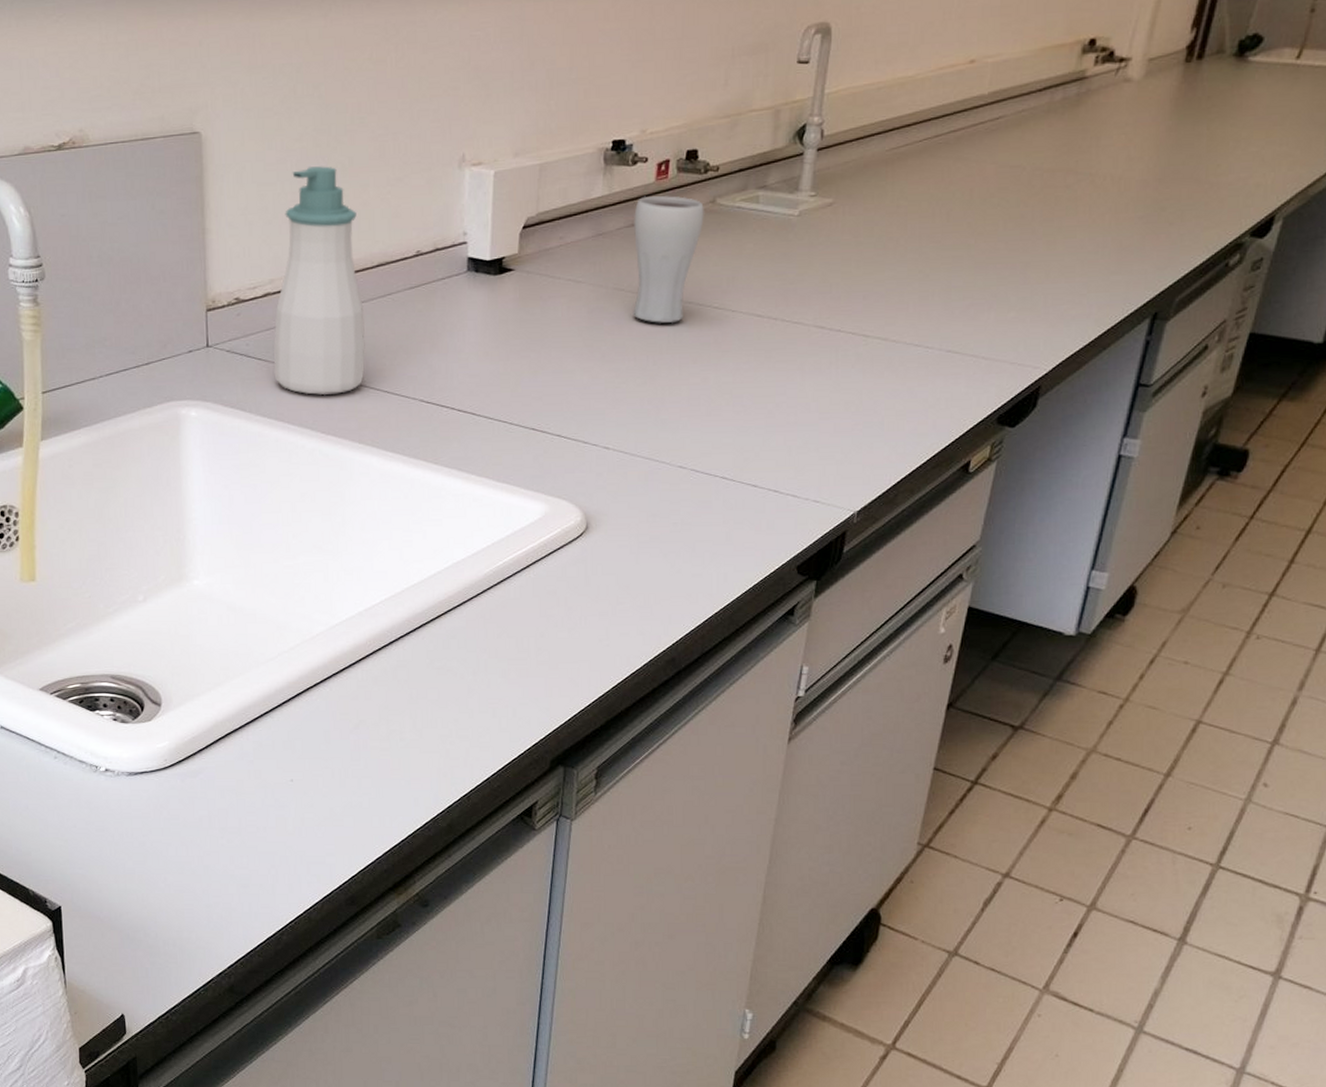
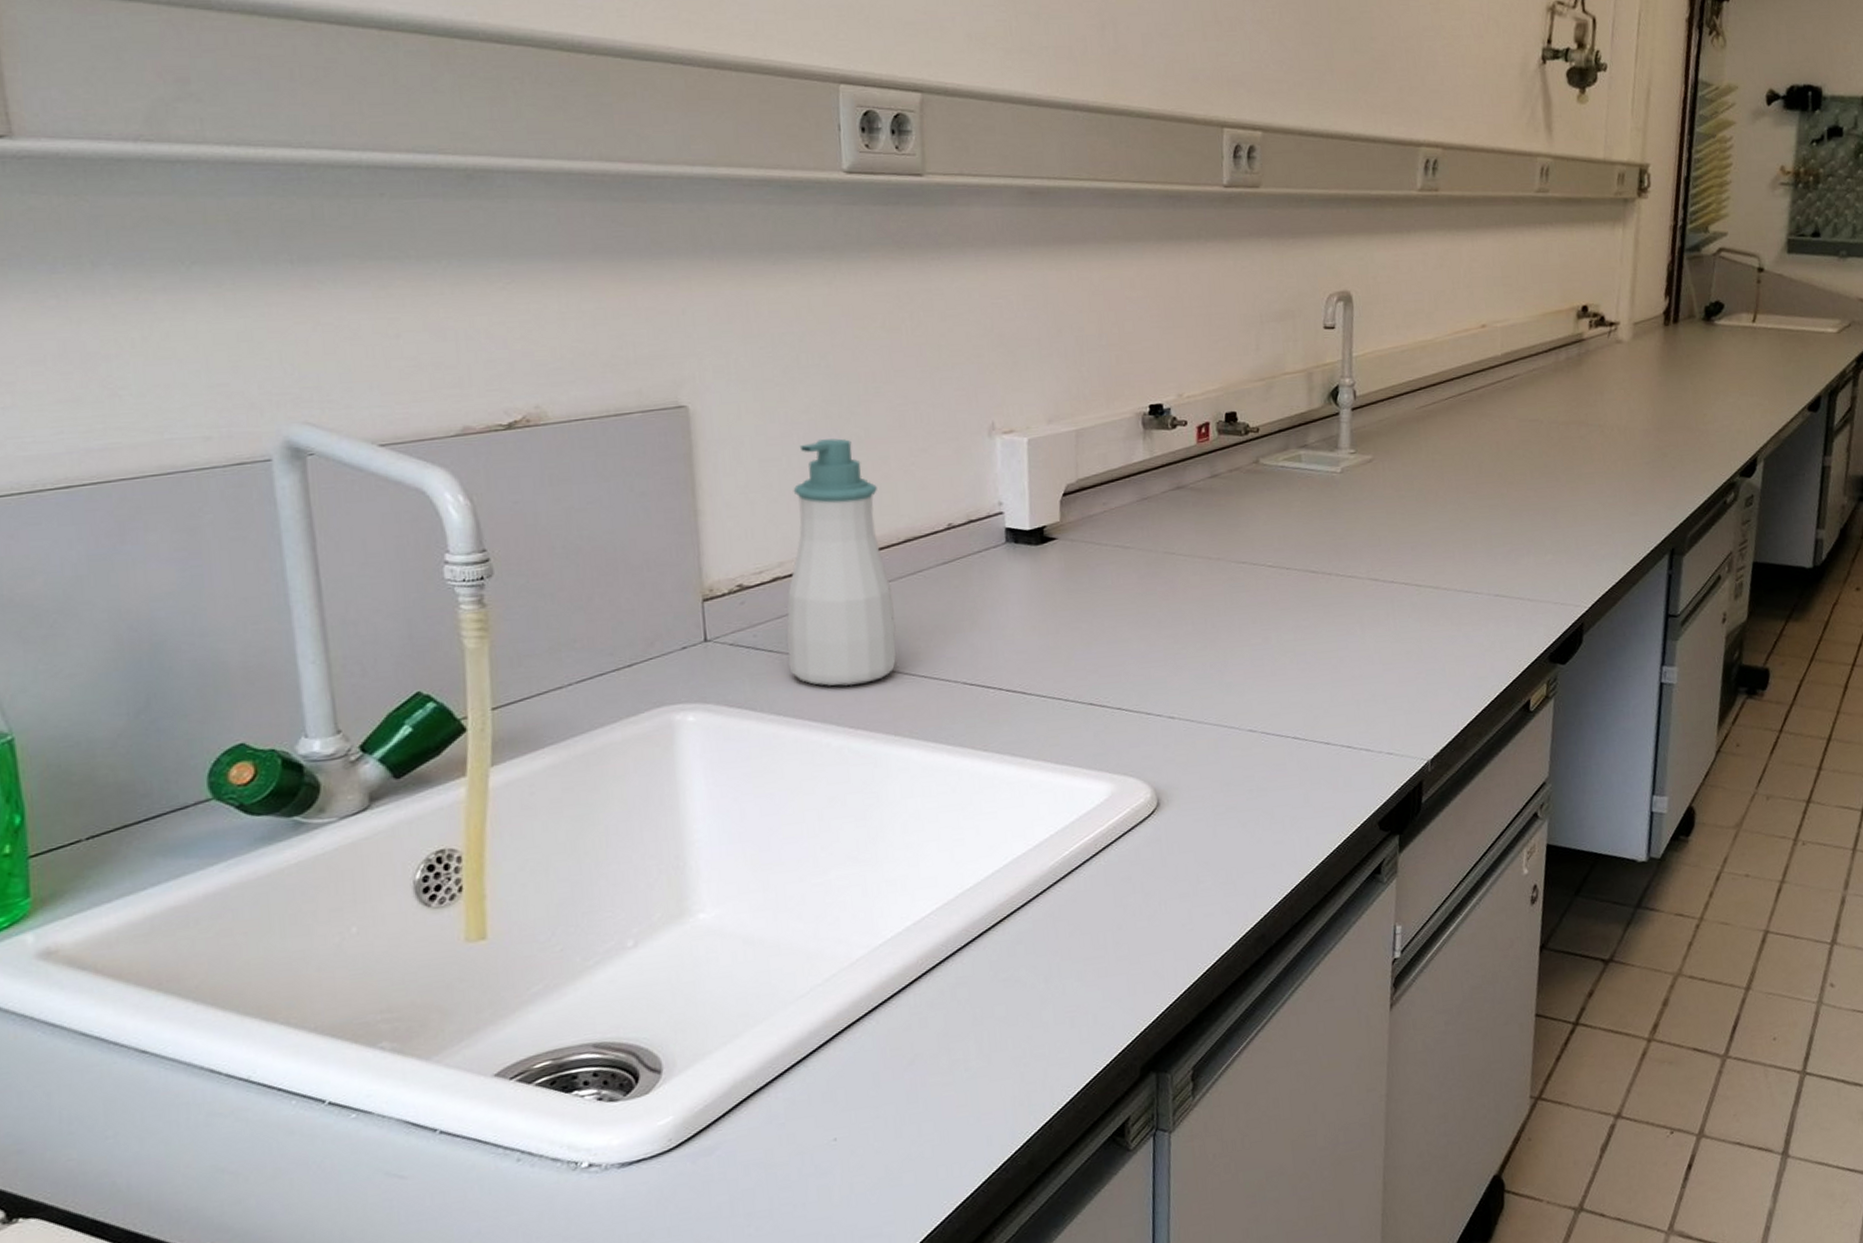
drinking glass: present [633,196,705,323] -> none [1178,457,1250,585]

